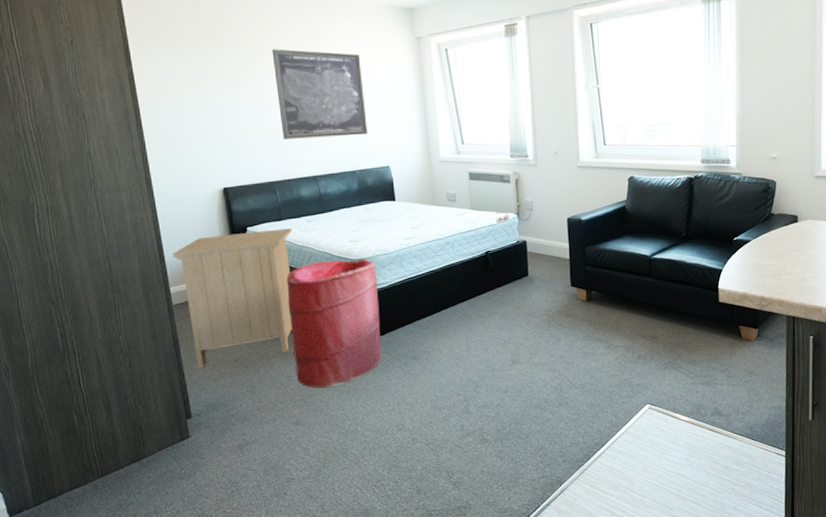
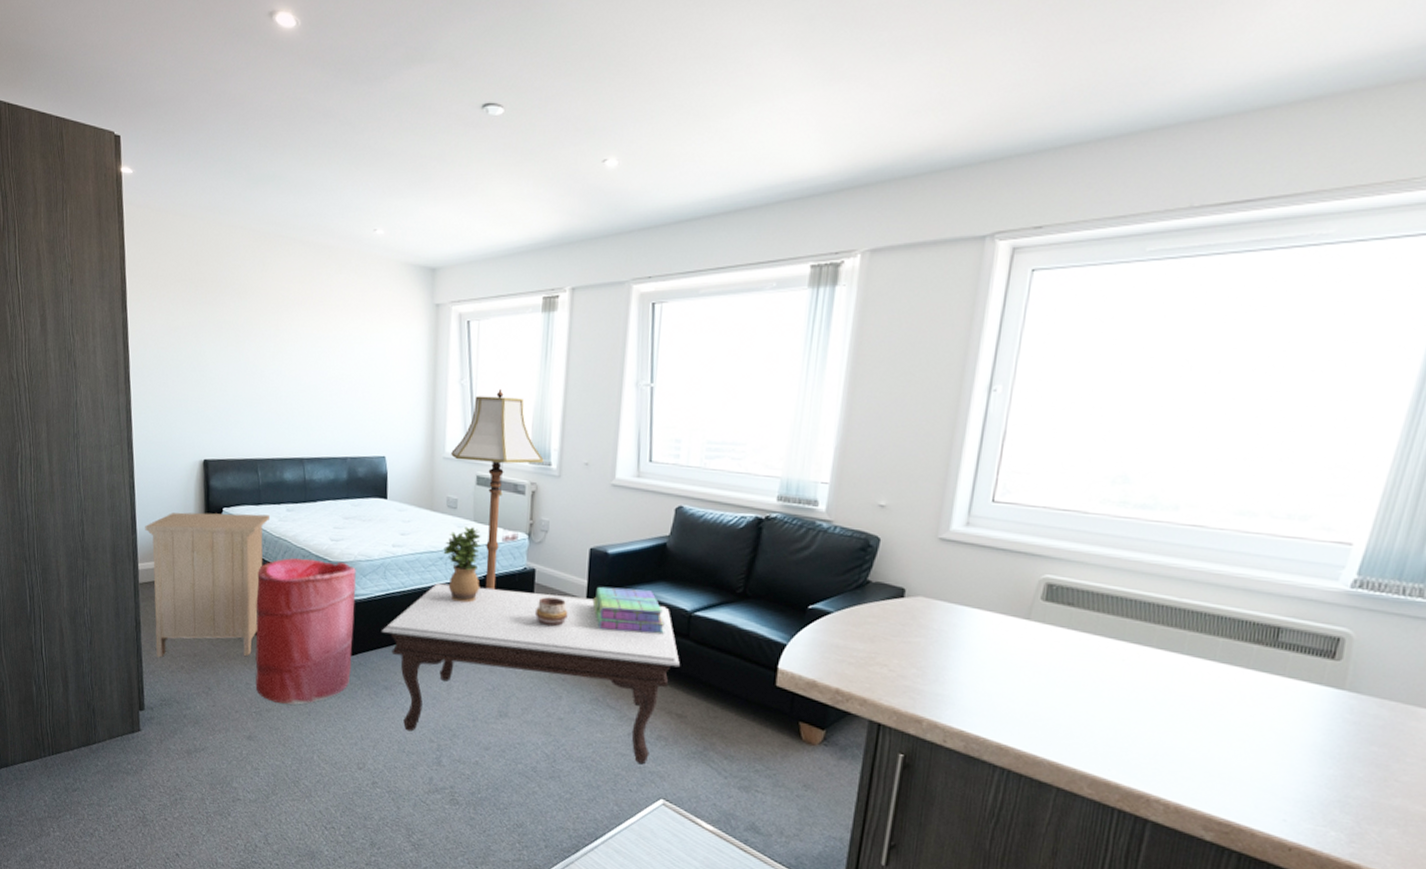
wall art: present [272,49,368,139] -> none [271,305,368,416]
coffee table: none [405,254,647,390] -> present [382,583,680,764]
floor lamp: none [445,101,522,262] -> present [451,389,544,590]
potted plant: none [449,214,484,277] -> present [443,527,481,603]
decorative bowl: none [530,261,557,284] -> present [534,597,568,626]
stack of books: none [574,244,632,281] -> present [592,586,665,634]

